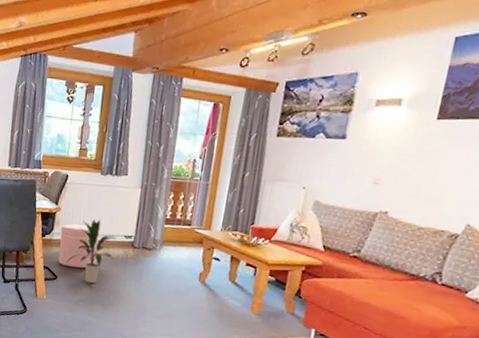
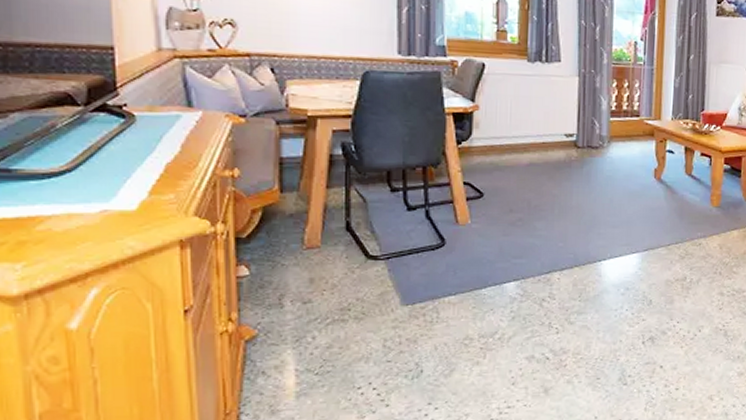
ottoman: present [58,224,100,269] -> none [482,125,534,179]
indoor plant: present [66,218,116,284] -> none [494,116,555,197]

